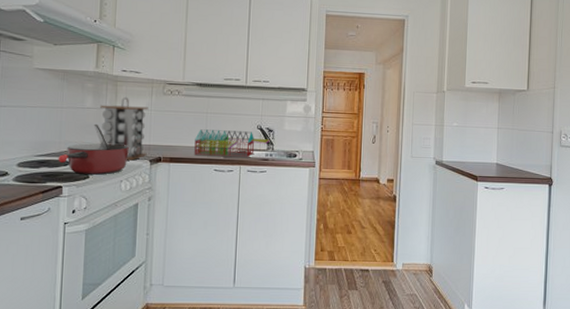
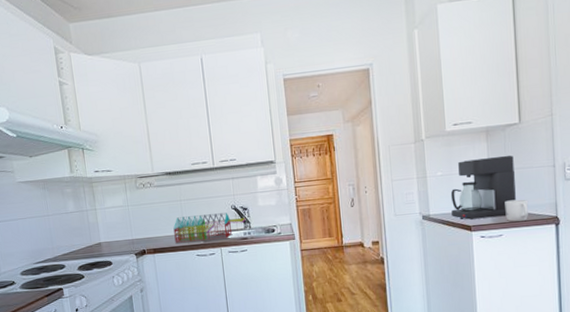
saucepan: present [58,123,130,175] -> none [54,226,116,275]
spice rack: present [99,96,148,161] -> none [80,196,132,257]
coffee maker: none [462,116,520,172] -> present [450,155,516,220]
mug: none [508,157,529,178] -> present [505,199,529,222]

